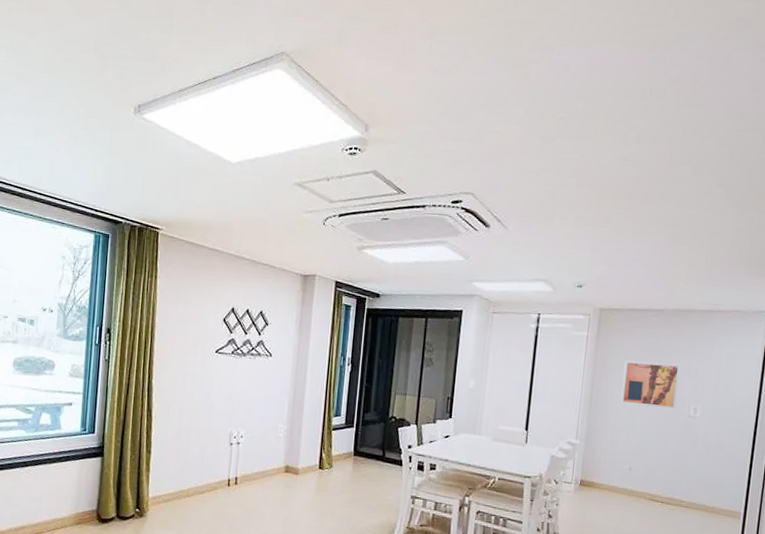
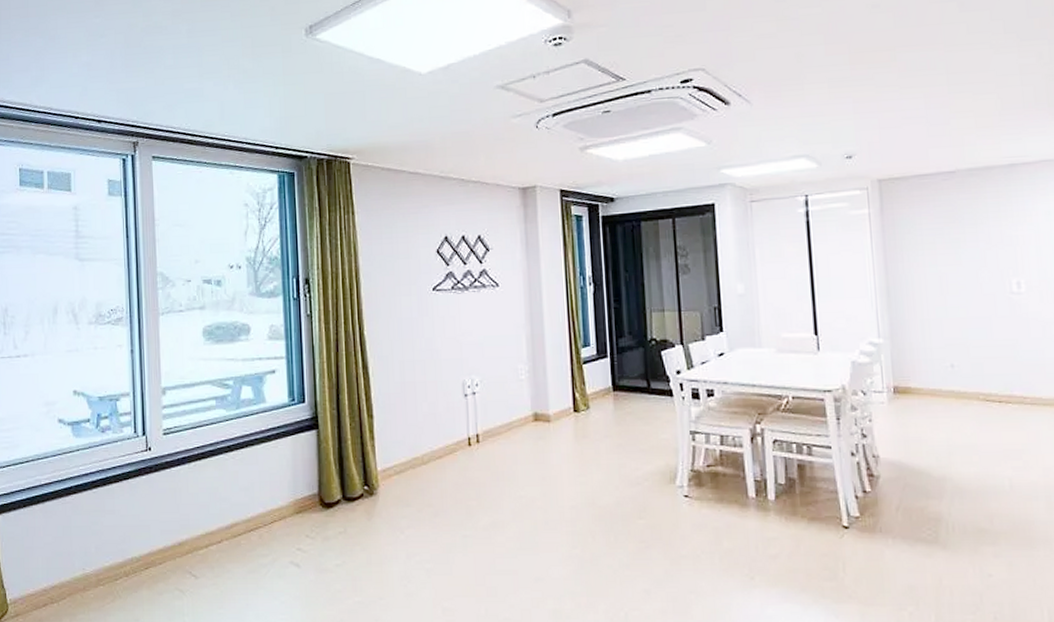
wall art: present [620,360,681,410] -> none [920,232,995,289]

